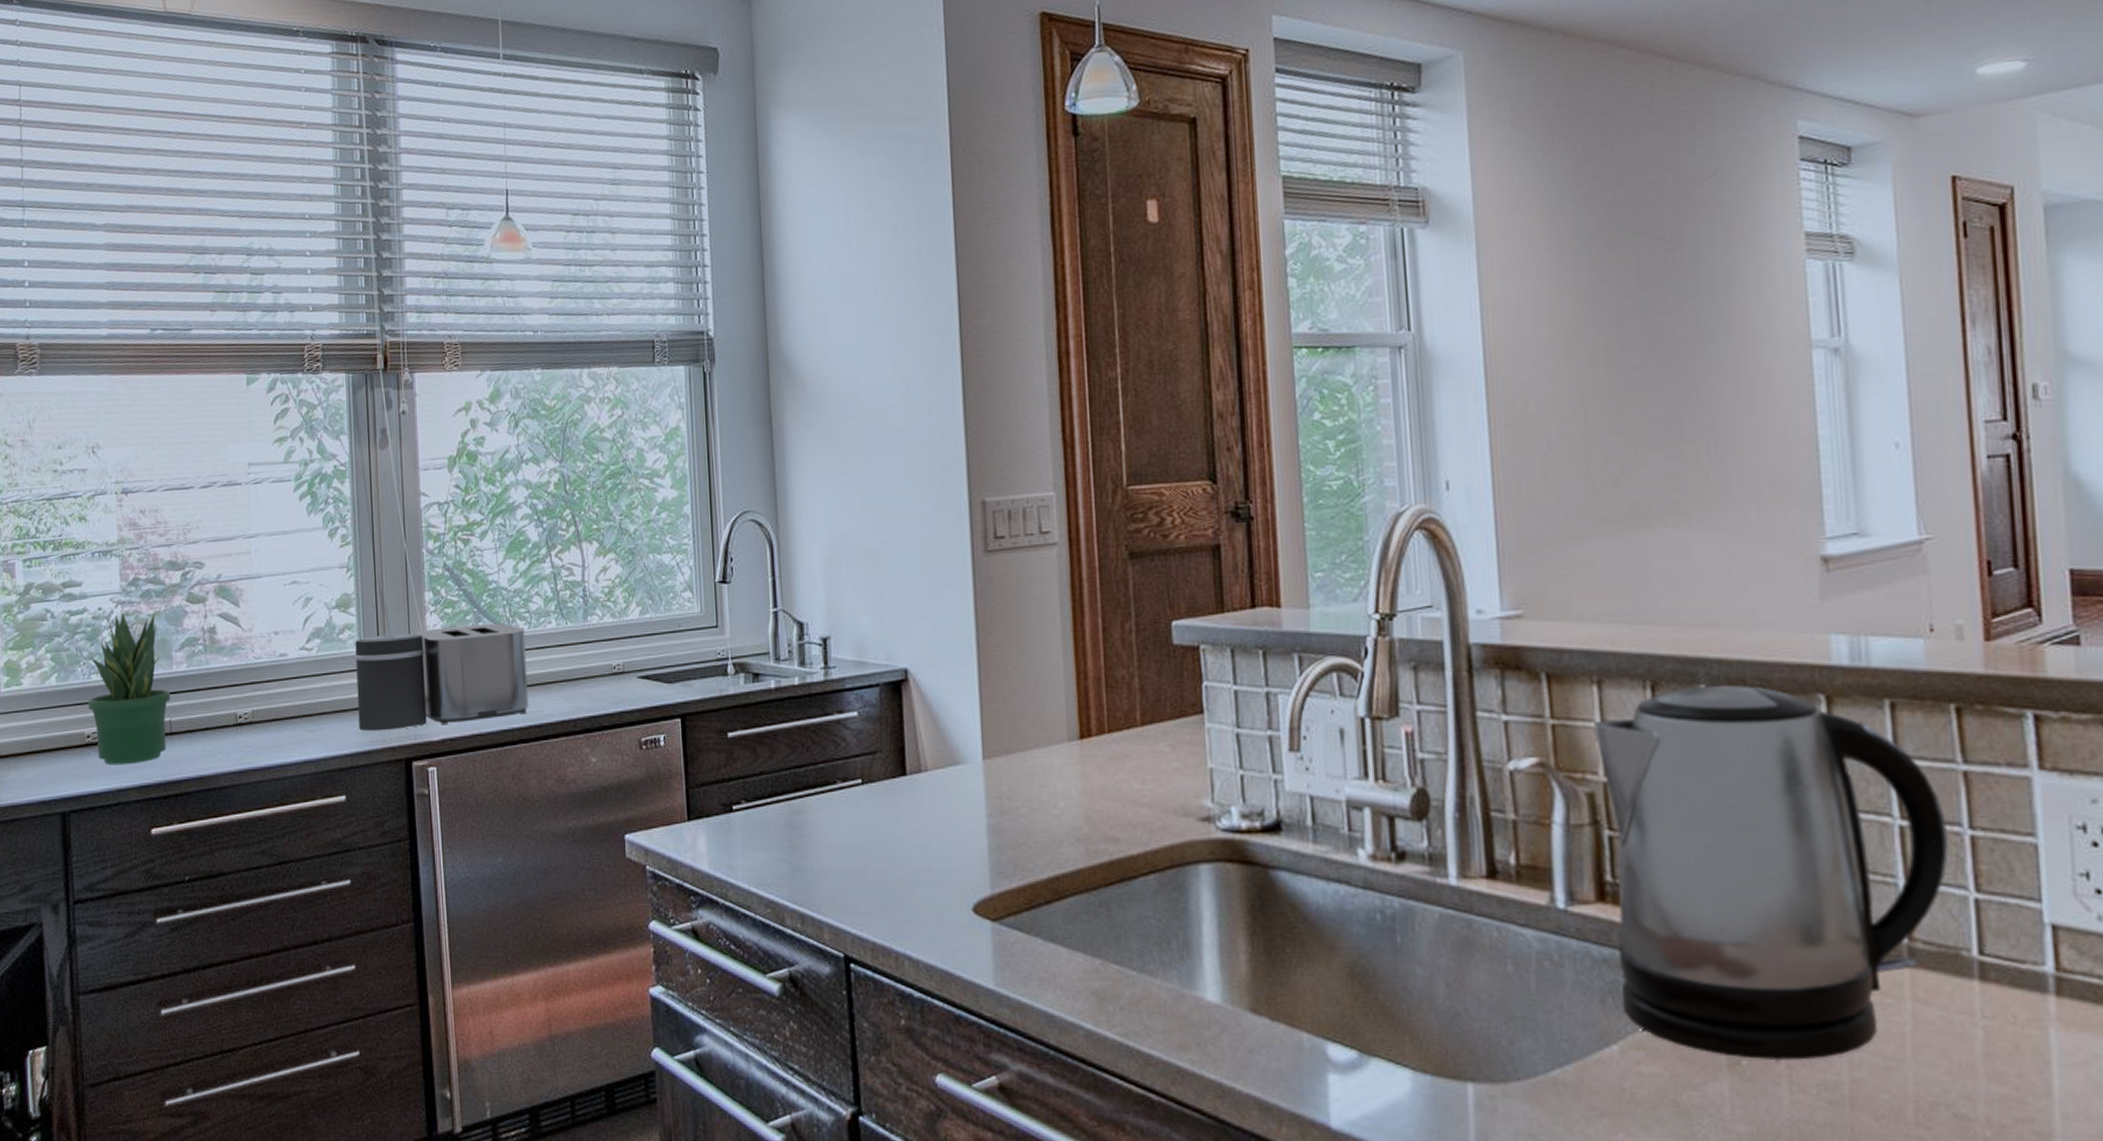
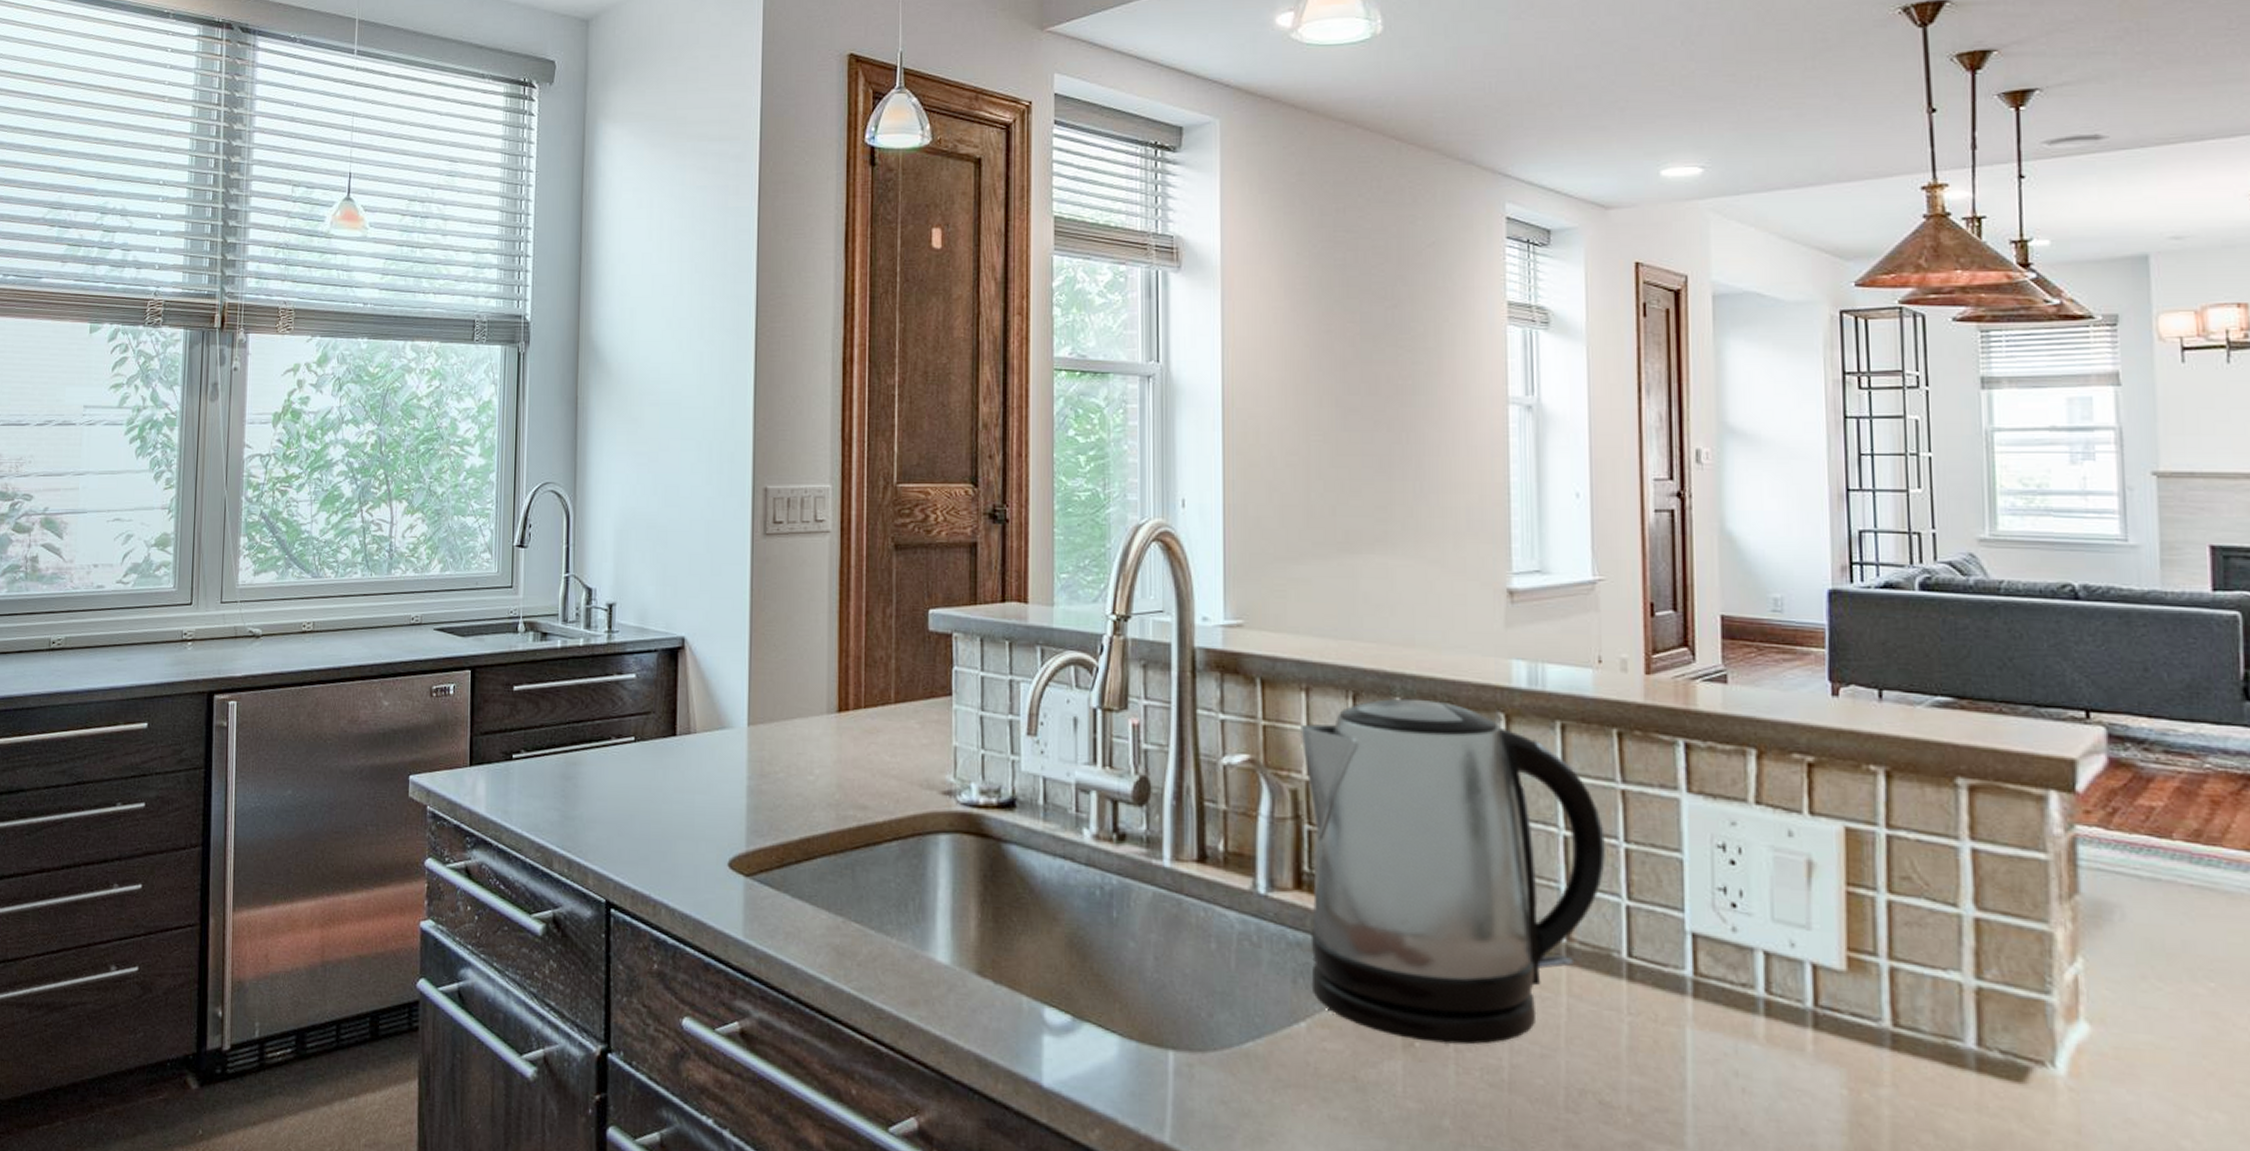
cylinder: present [355,633,427,732] -> none [166,574,235,664]
toaster: present [414,623,529,725] -> none [226,570,332,663]

